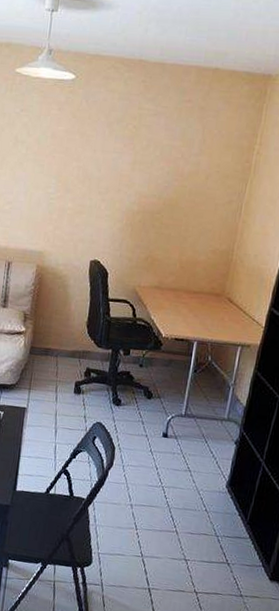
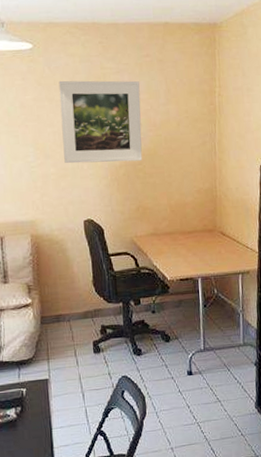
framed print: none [83,115,175,210] -> present [58,80,143,164]

